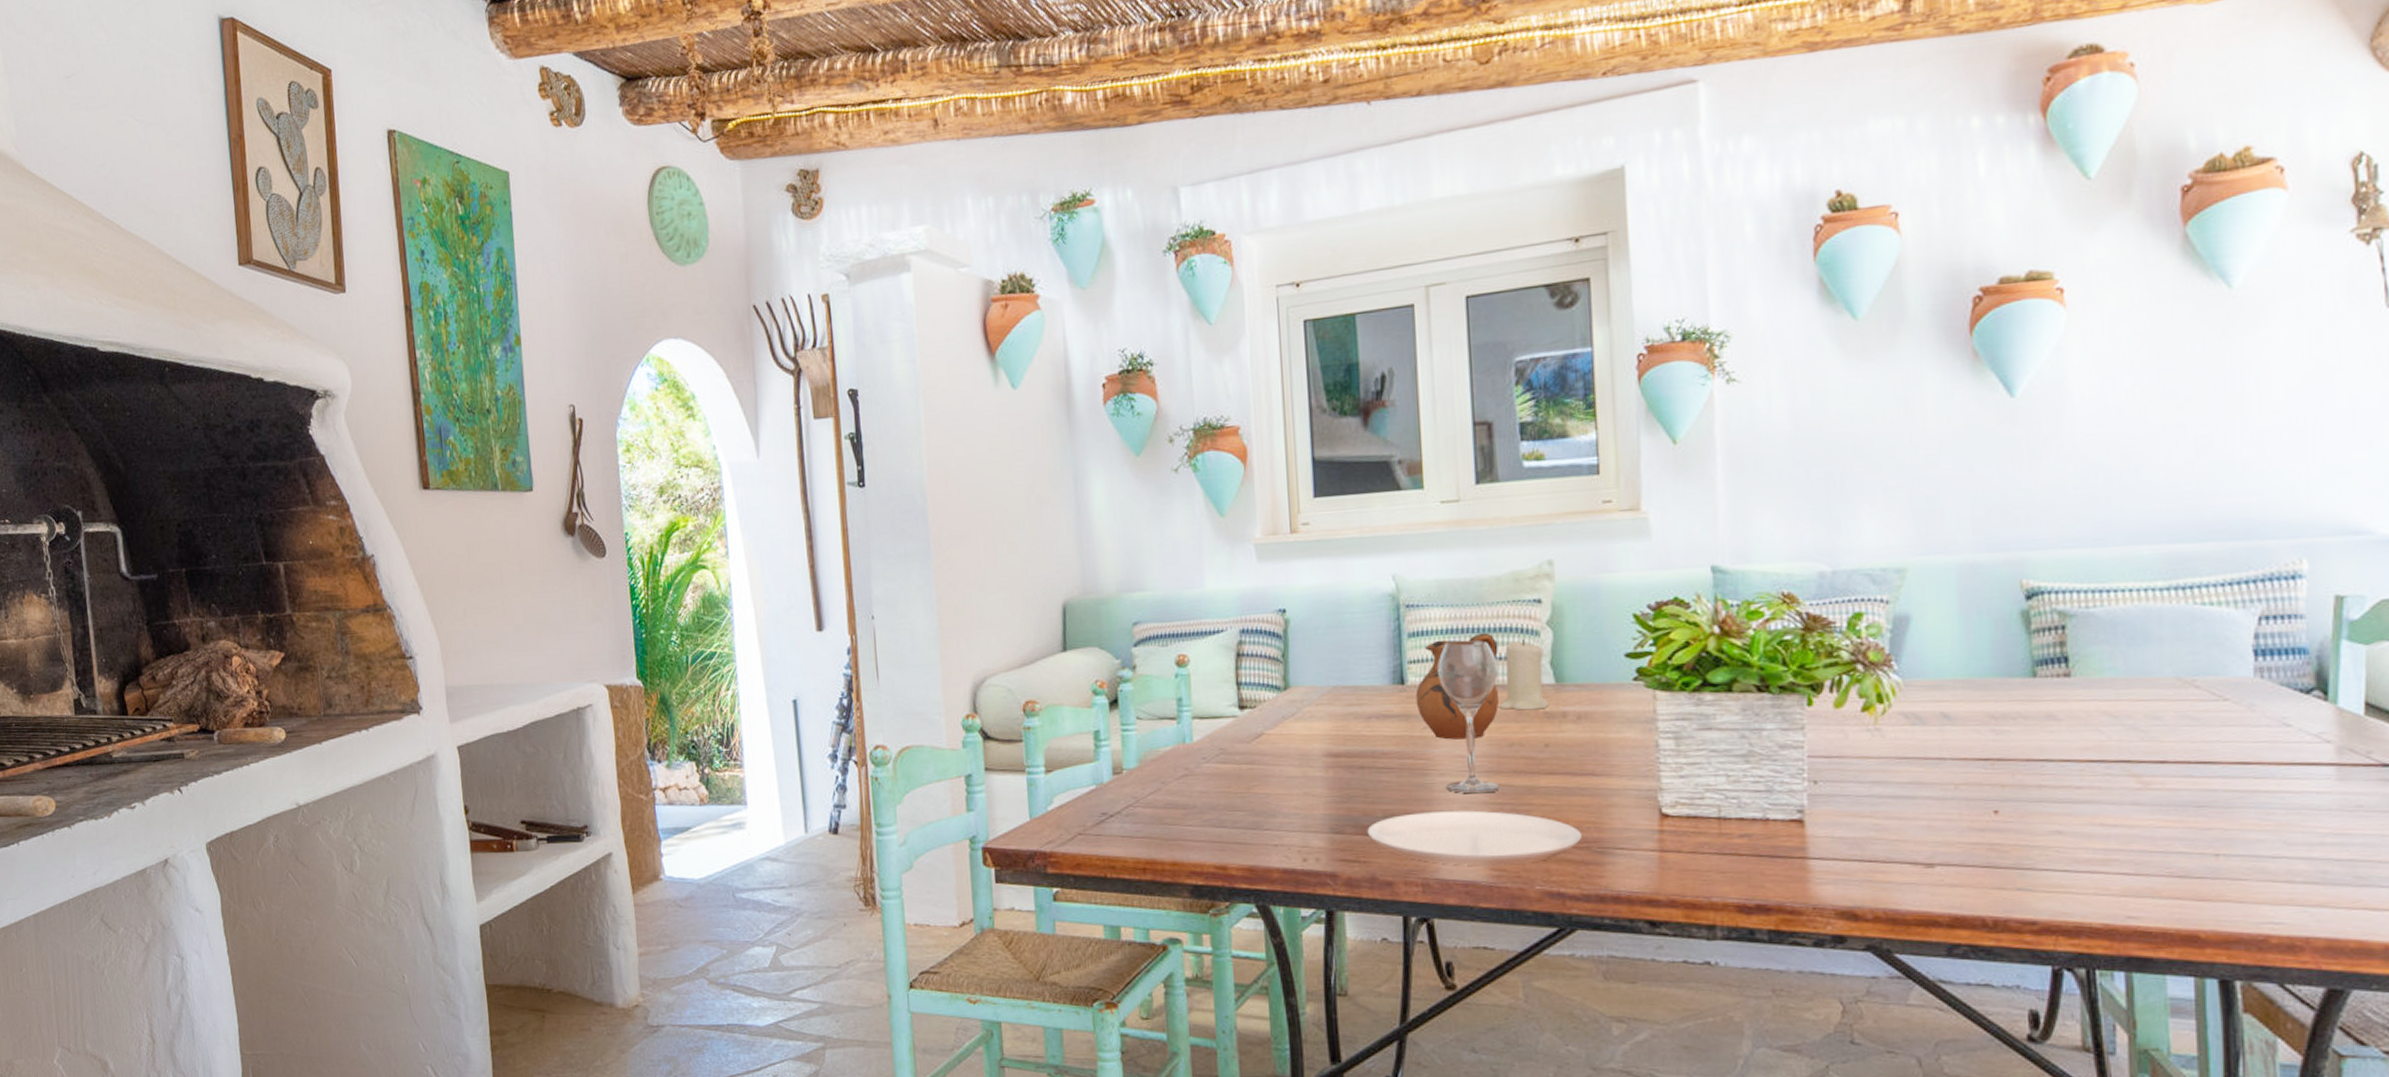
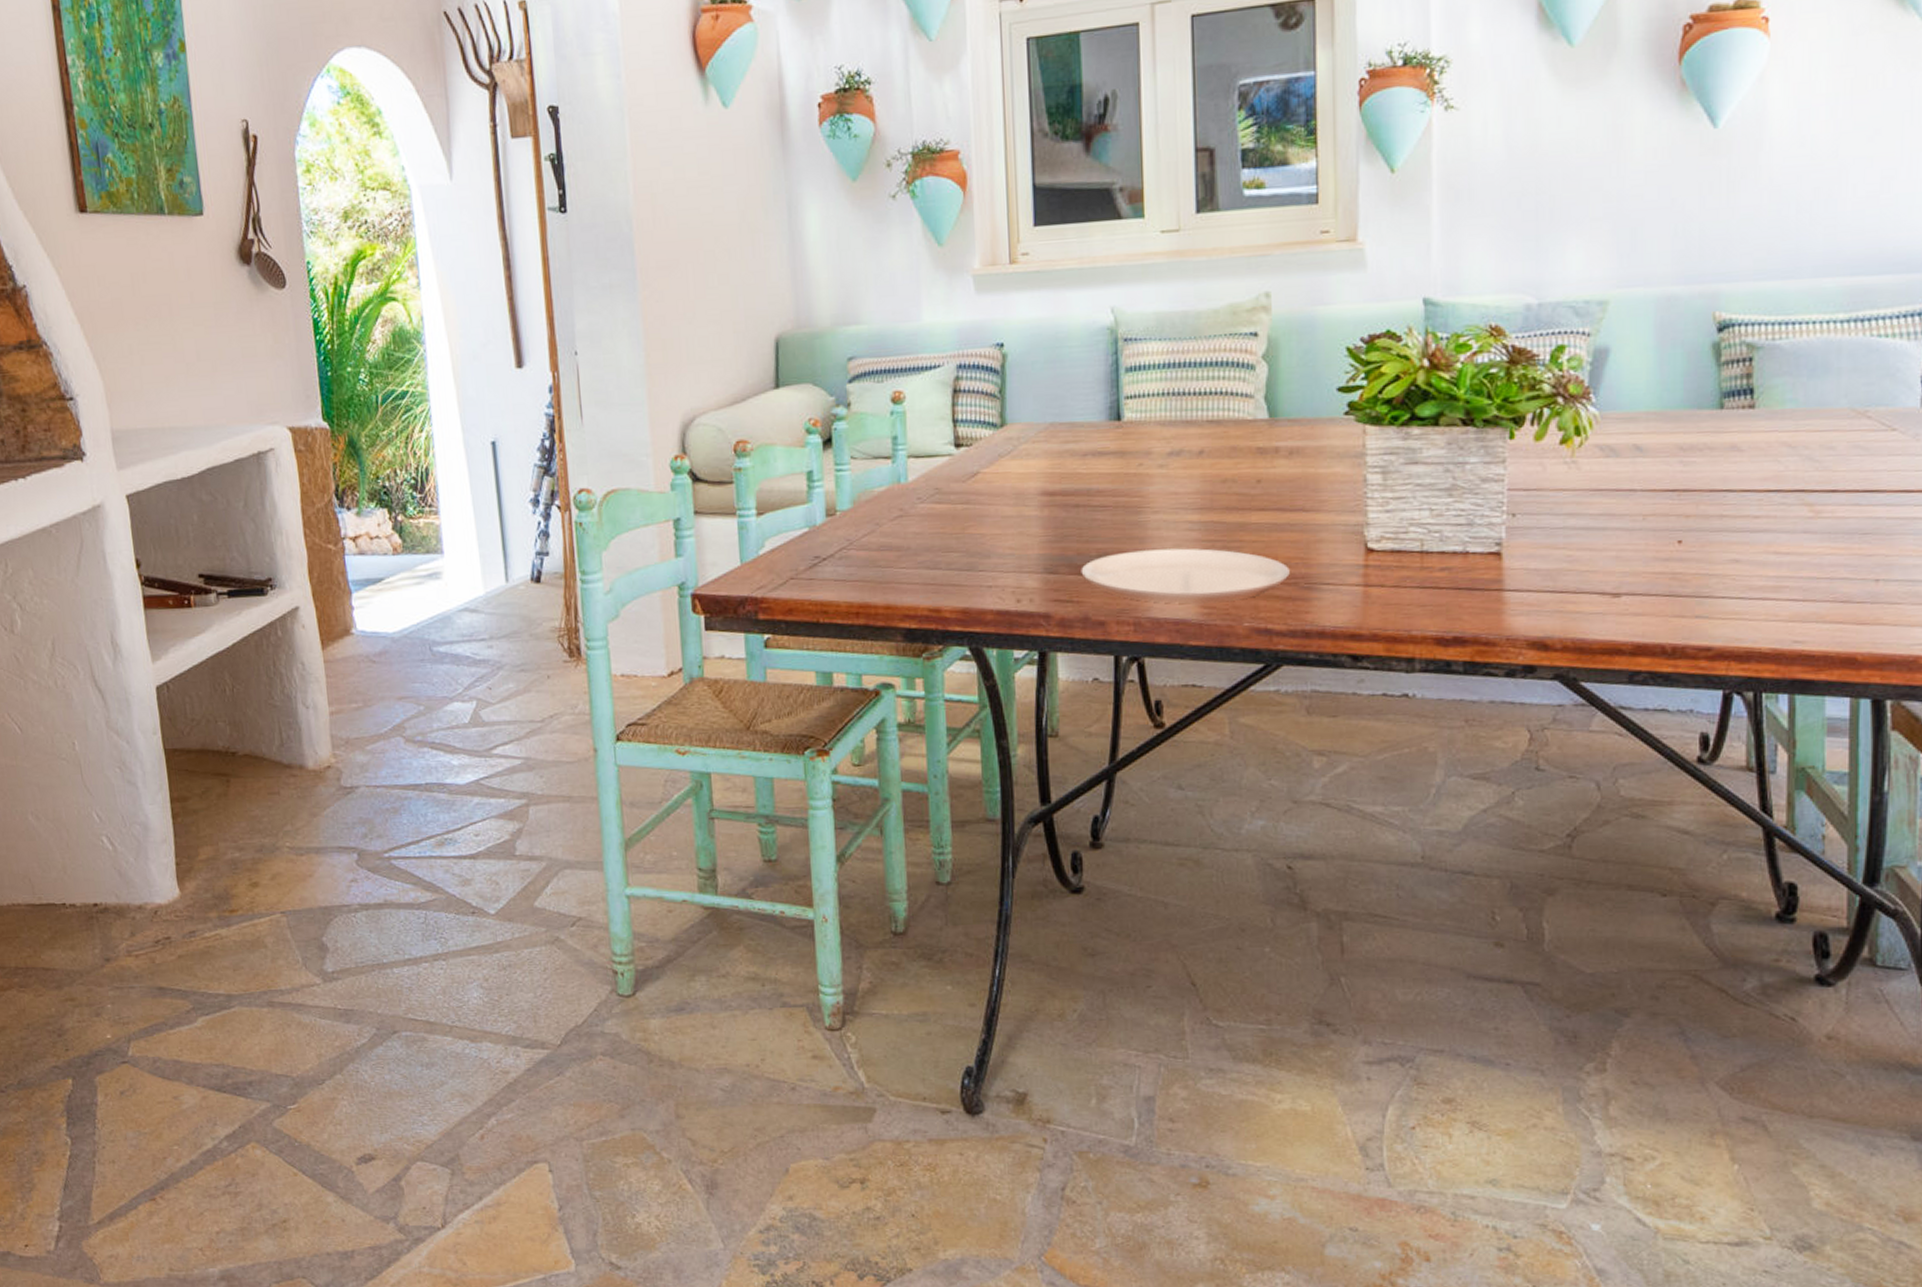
pitcher: present [1415,632,1500,740] -> none [1131,367,1214,477]
wineglass: present [1438,640,1500,794] -> none [1154,374,1214,532]
candle: present [1500,639,1549,711] -> none [1214,373,1262,447]

